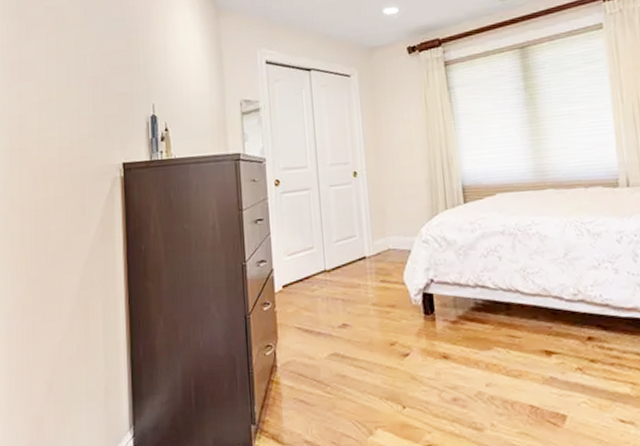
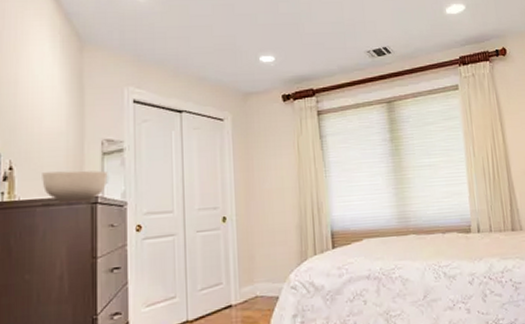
bowl: none [192,129,248,161] -> present [42,170,108,203]

